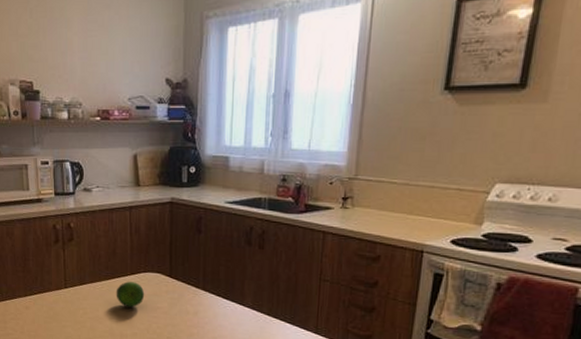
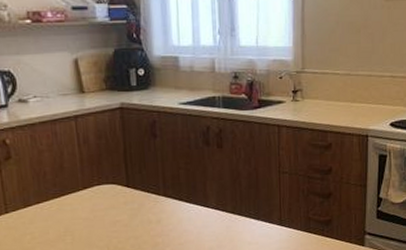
fruit: present [116,281,145,308] -> none [67,197,101,225]

